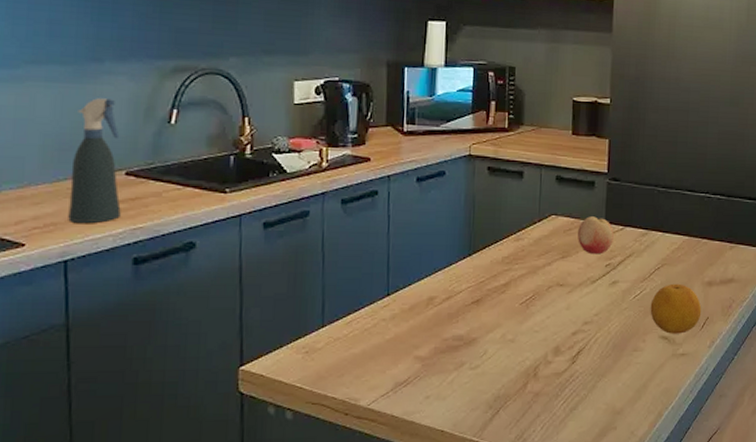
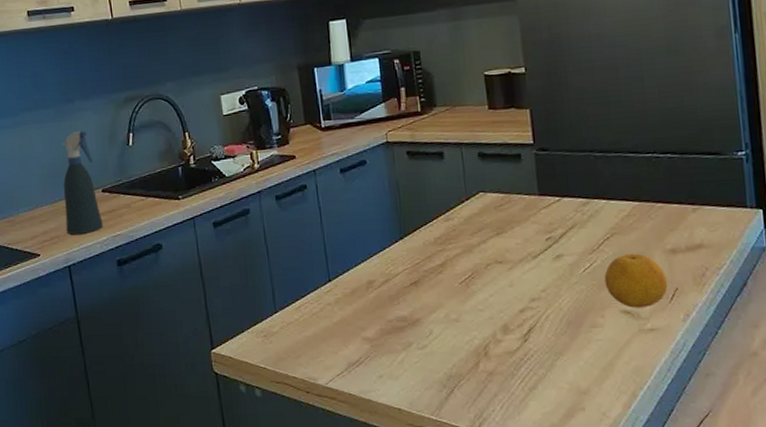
fruit: present [578,216,614,255] -> none [510,190,551,229]

